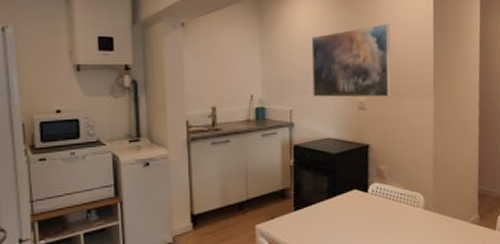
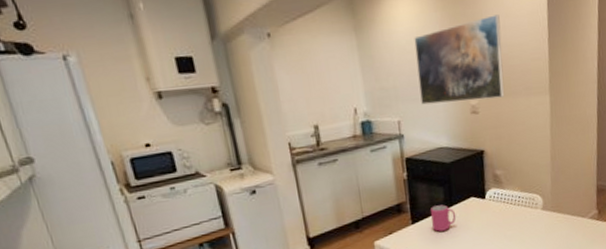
mug: none [314,194,338,221] -> present [431,205,456,232]

